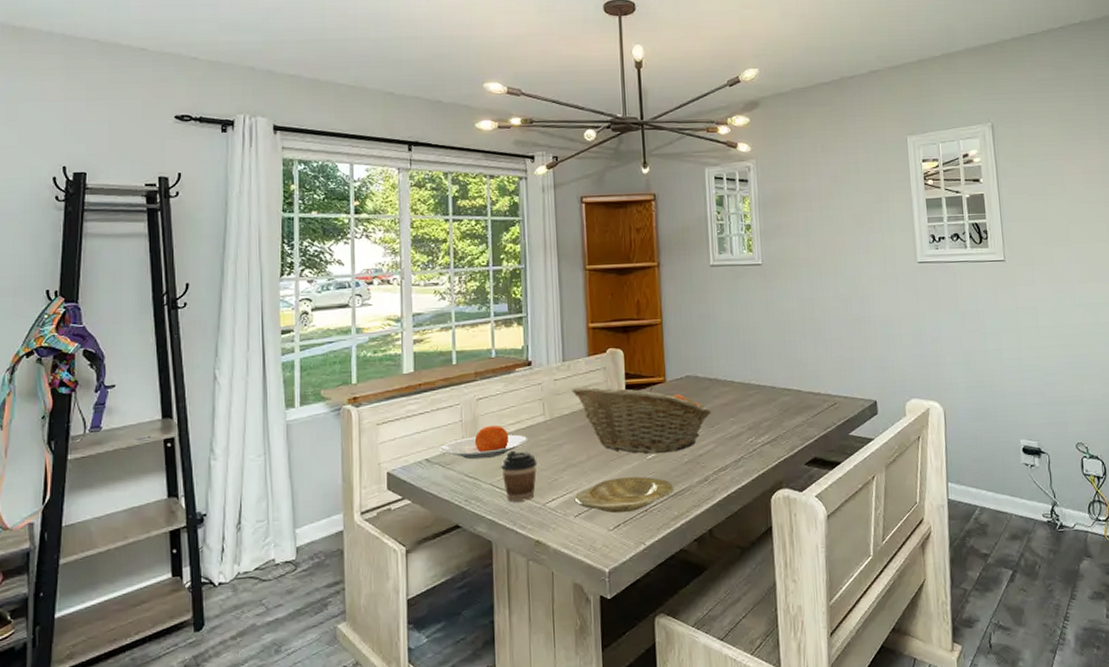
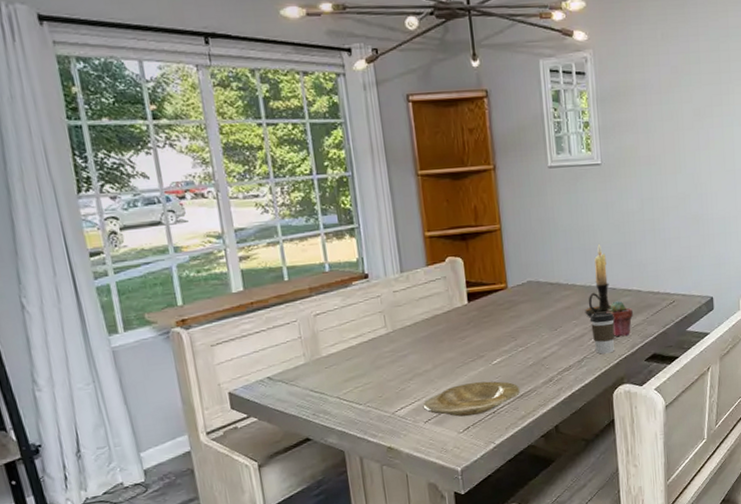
plate: present [439,425,528,460] -> none [280,339,372,375]
coffee cup: present [501,450,538,502] -> none [346,363,383,413]
fruit basket: present [571,386,712,454] -> none [412,294,555,360]
candle holder: none [743,341,771,415] -> present [585,243,612,317]
coffee cup: none [747,411,774,455] -> present [589,312,615,354]
potted succulent: none [765,400,794,438] -> present [606,301,634,337]

